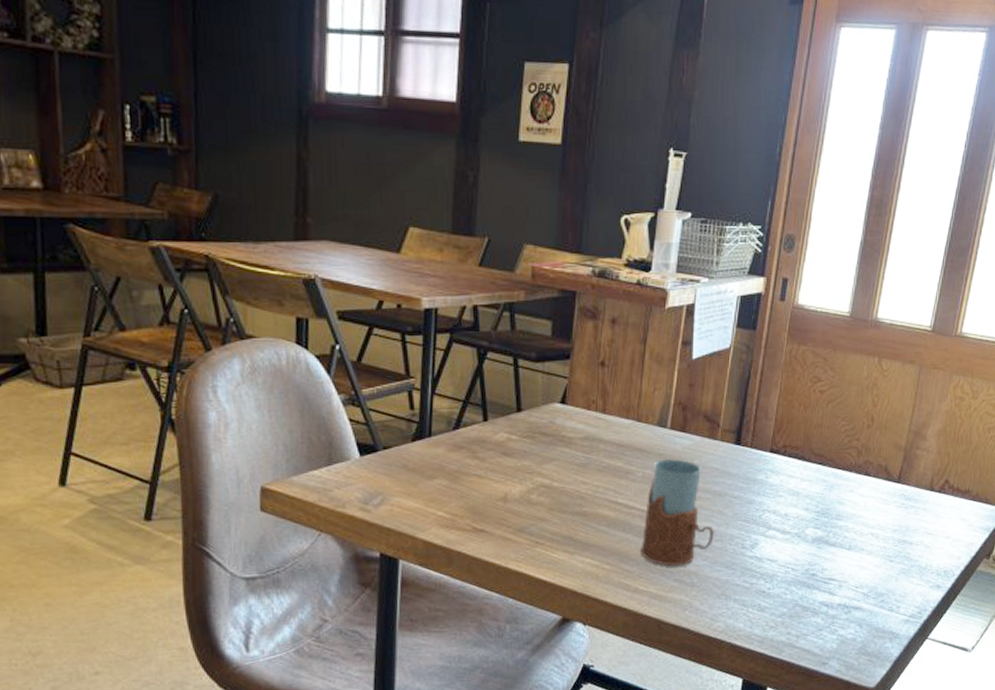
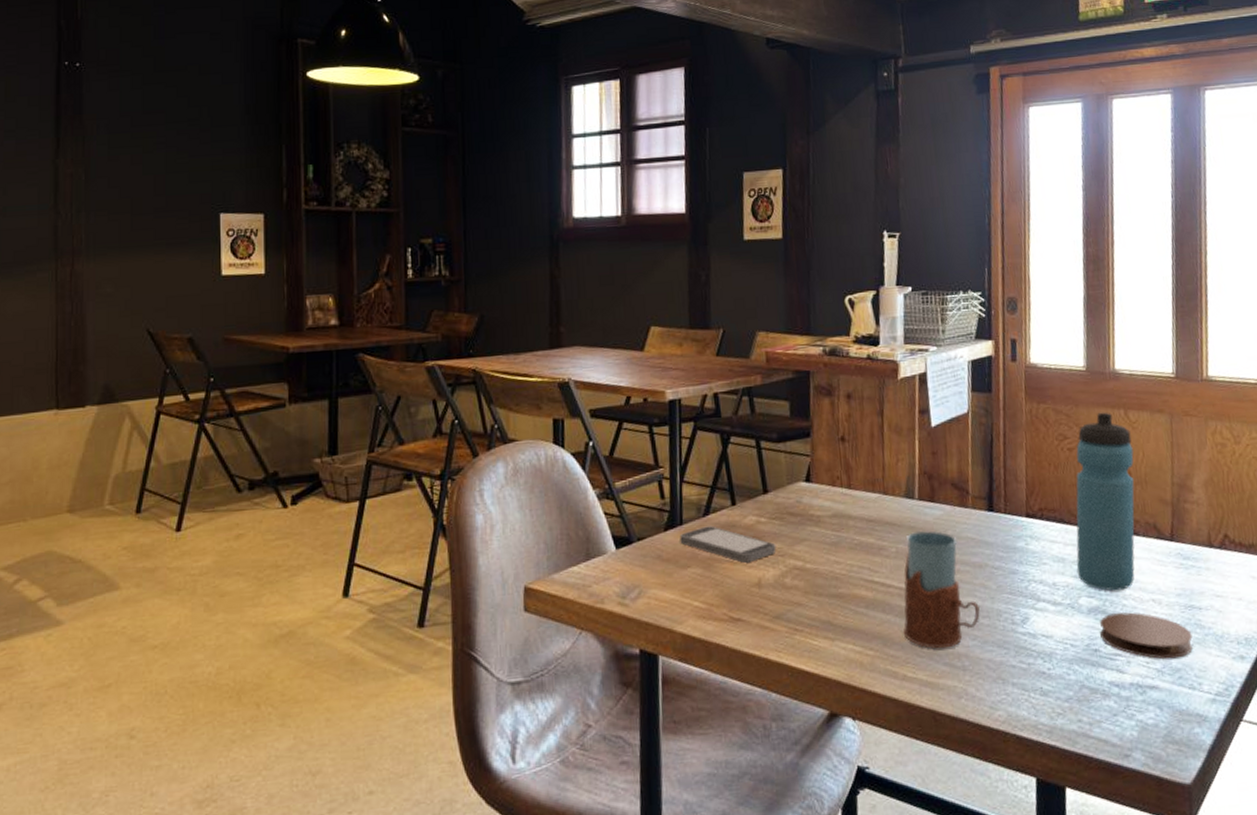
smartphone: none [427,439,525,477] -> present [679,525,777,563]
water bottle: none [808,358,880,524] -> present [1076,412,1135,591]
coaster: none [820,543,900,585] -> present [1100,612,1193,659]

